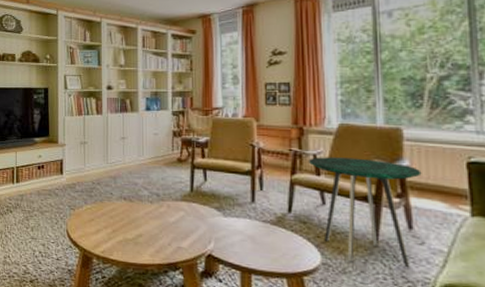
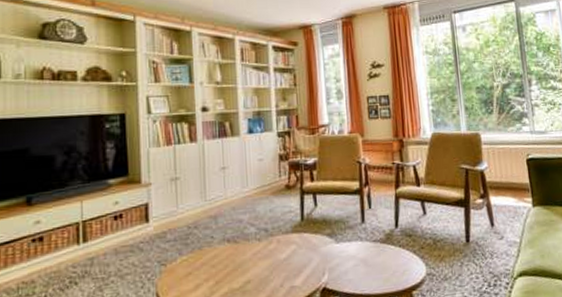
side table: present [308,157,422,269] -> none [409,165,497,268]

